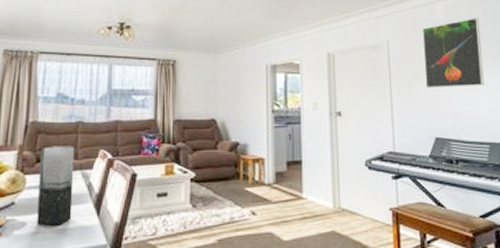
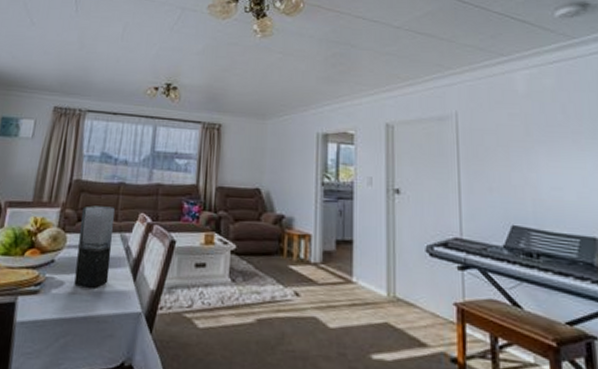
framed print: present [422,18,485,89] -> none [497,90,574,169]

